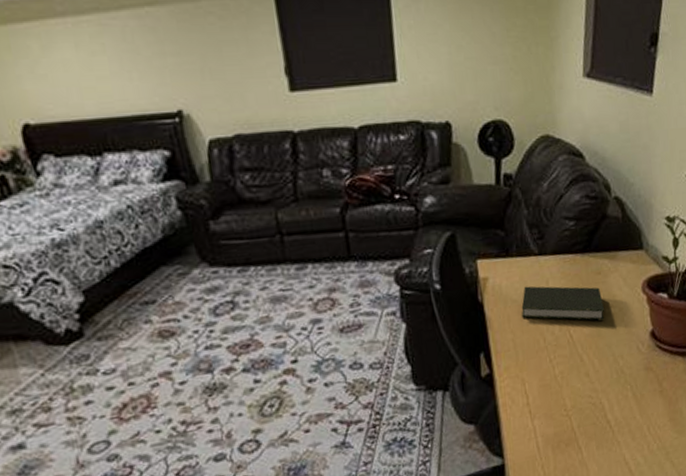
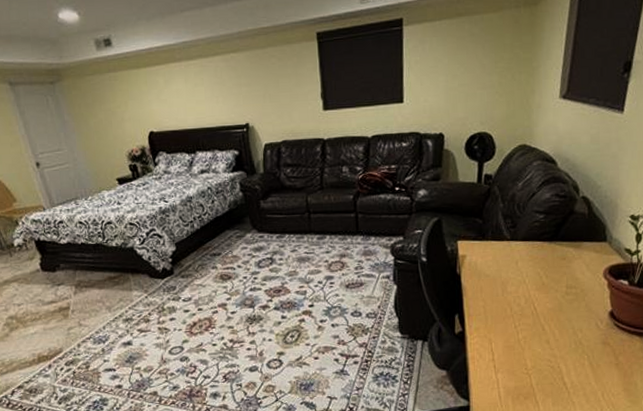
book: present [521,286,604,321] -> none [493,264,567,298]

